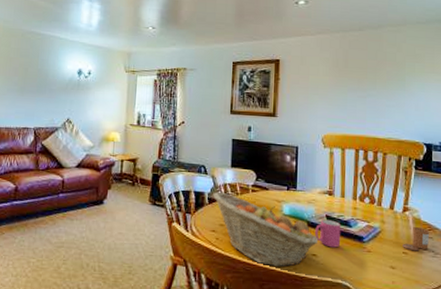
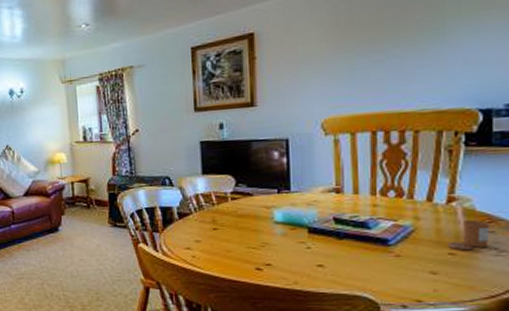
fruit basket: present [213,191,319,268] -> none [183,204,325,283]
mug: present [315,219,341,248] -> none [320,222,356,255]

